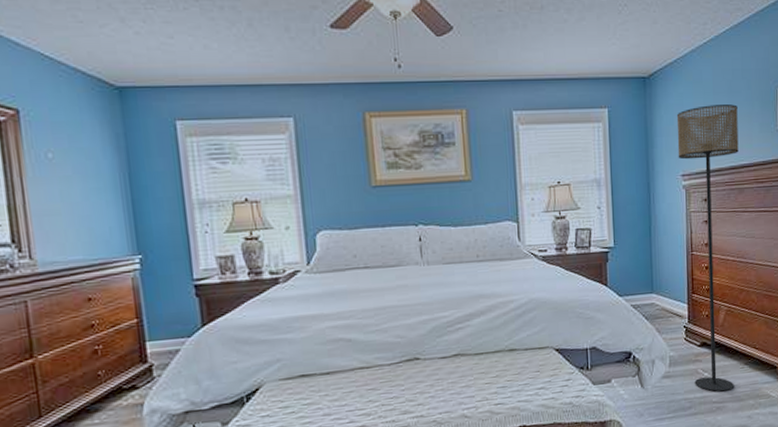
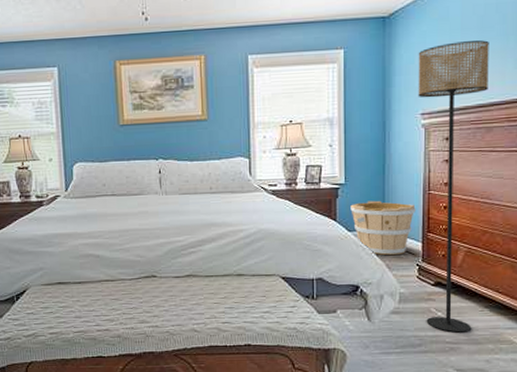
wooden bucket: none [620,263,681,319] -> present [350,200,416,256]

